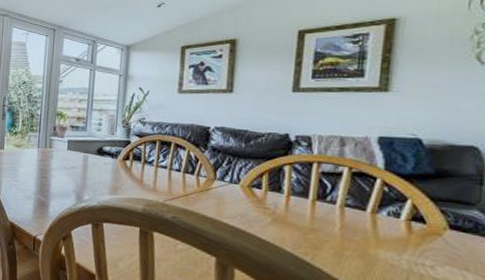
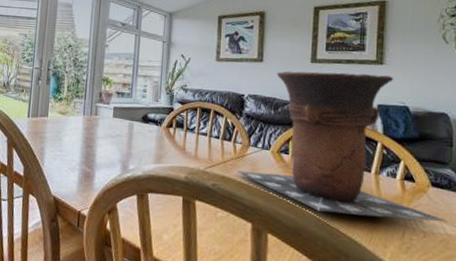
vase: none [198,101,471,270] -> present [235,71,448,222]

